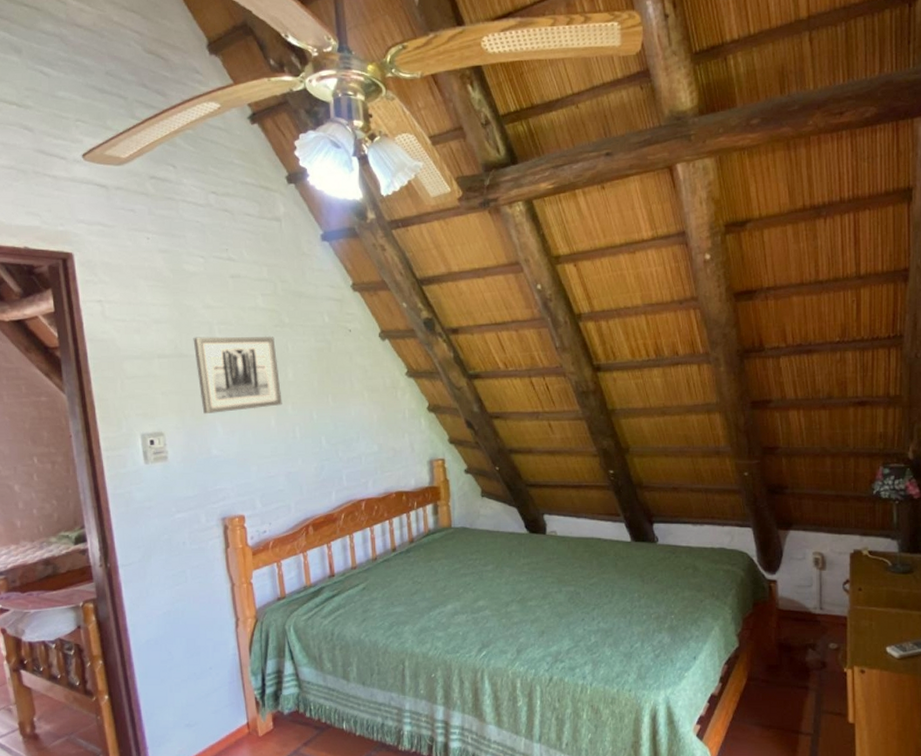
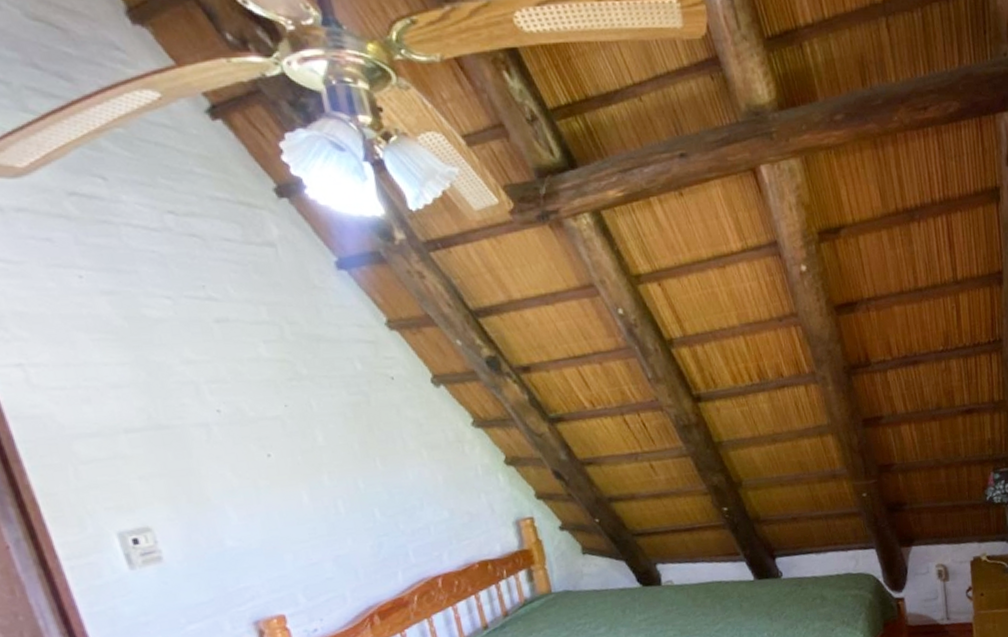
wall art: present [193,336,282,415] -> none [173,392,315,499]

